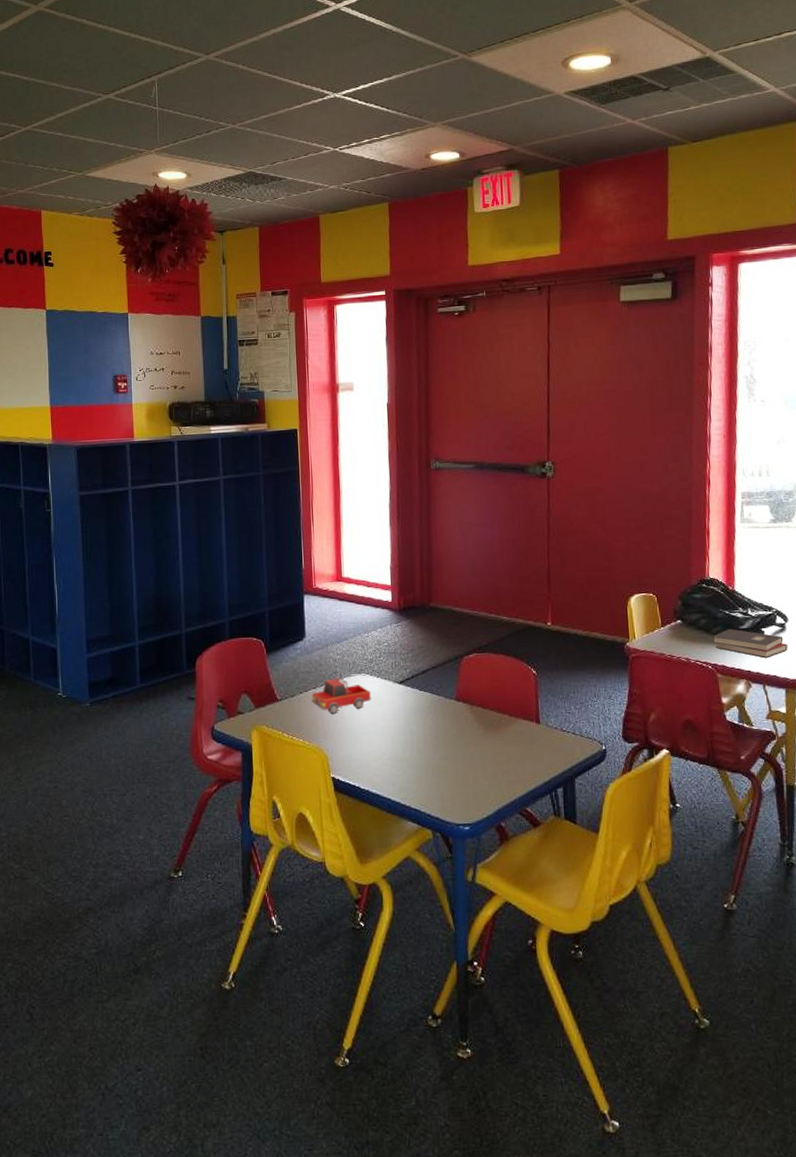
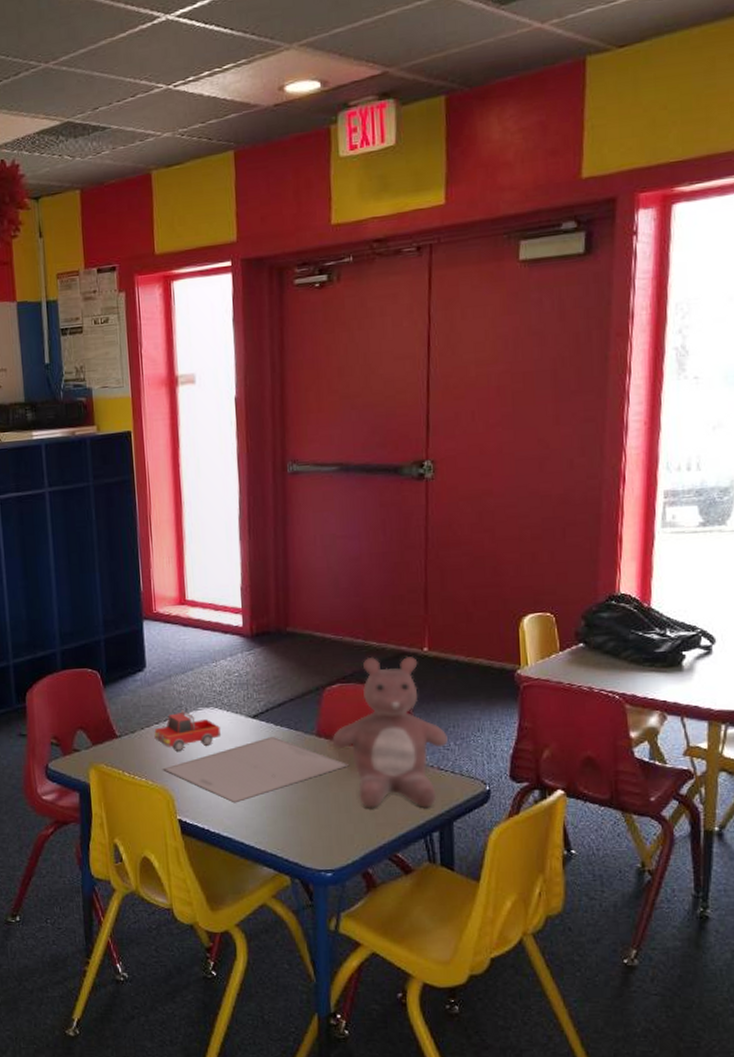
paper: none [319,701,484,762] -> present [163,737,349,804]
stuffed animal: none [469,629,569,767] -> present [332,656,448,808]
hardback book: present [713,629,788,659] -> none [622,652,714,687]

